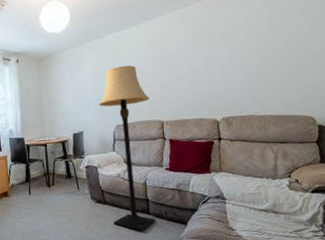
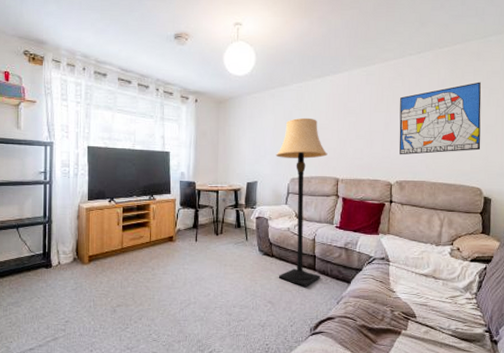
wall art: none [217,10,308,92] -> present [399,82,482,155]

